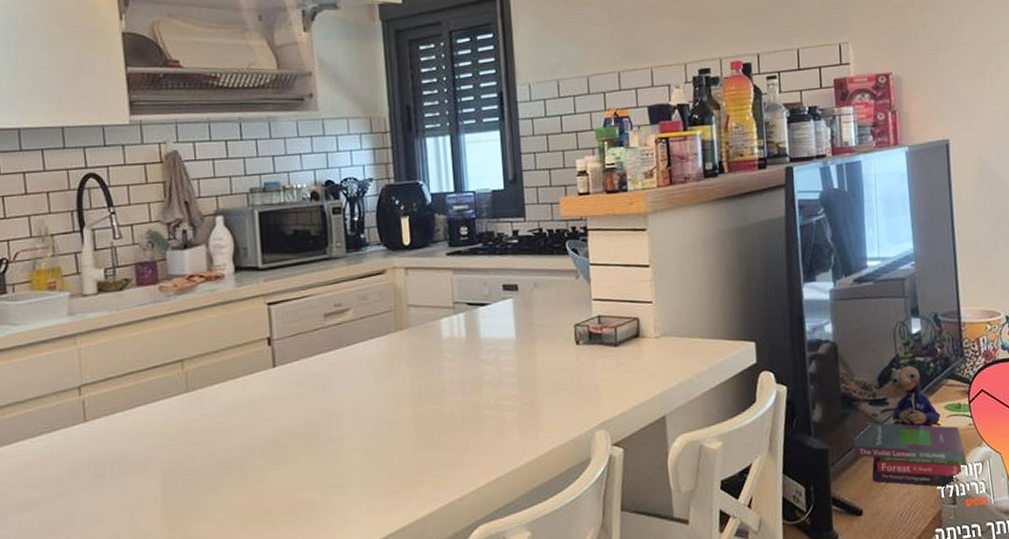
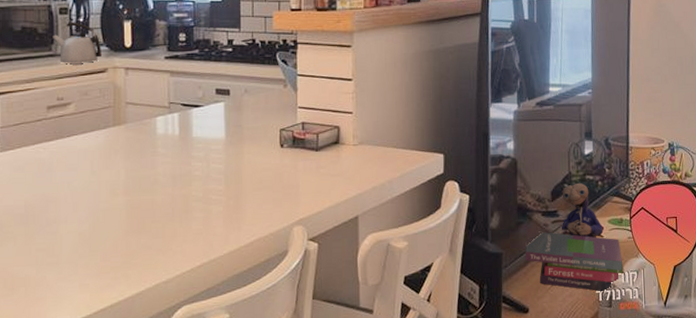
kettle: none [326,221,380,268] -> present [53,22,103,65]

